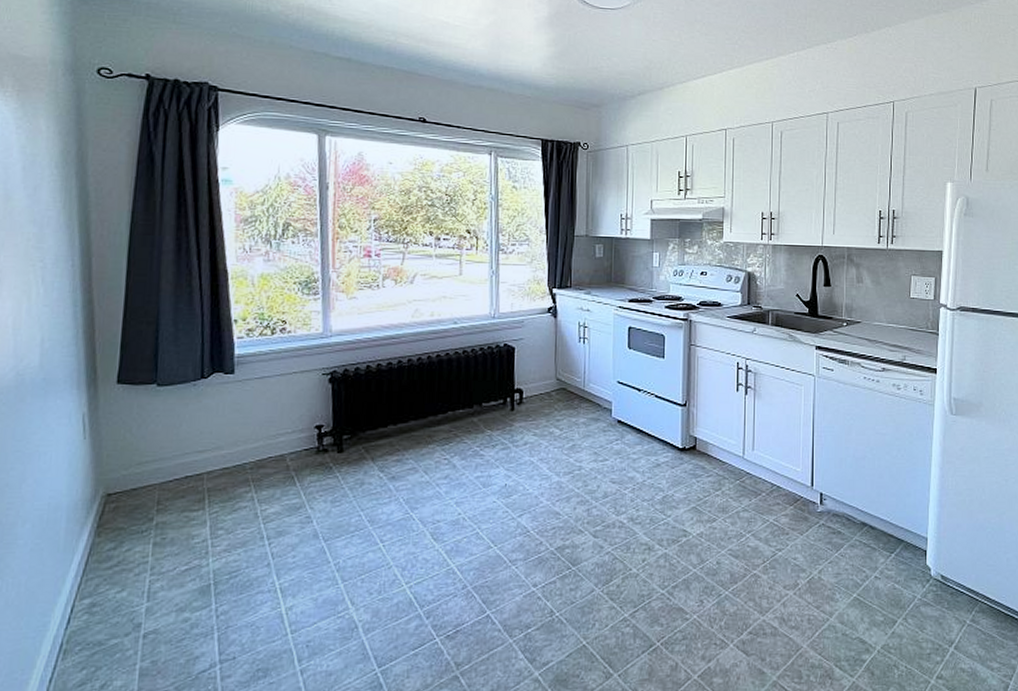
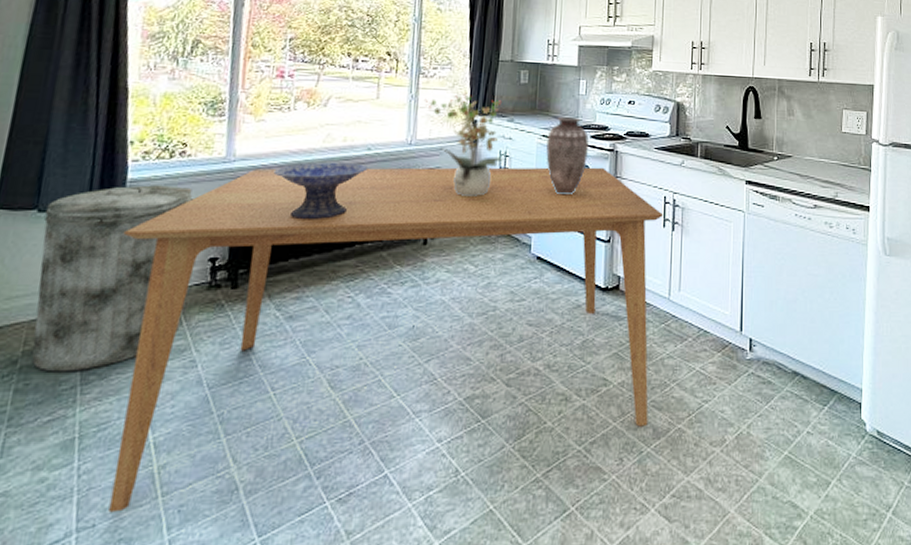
trash can: none [164,360,296,528] -> present [31,185,193,372]
dining table: none [235,336,737,647] -> present [108,167,664,513]
decorative bowl: none [368,335,455,388] -> present [273,161,367,219]
potted plant: none [505,266,584,365] -> present [425,91,505,196]
vase: none [623,289,663,363] -> present [546,117,589,196]

